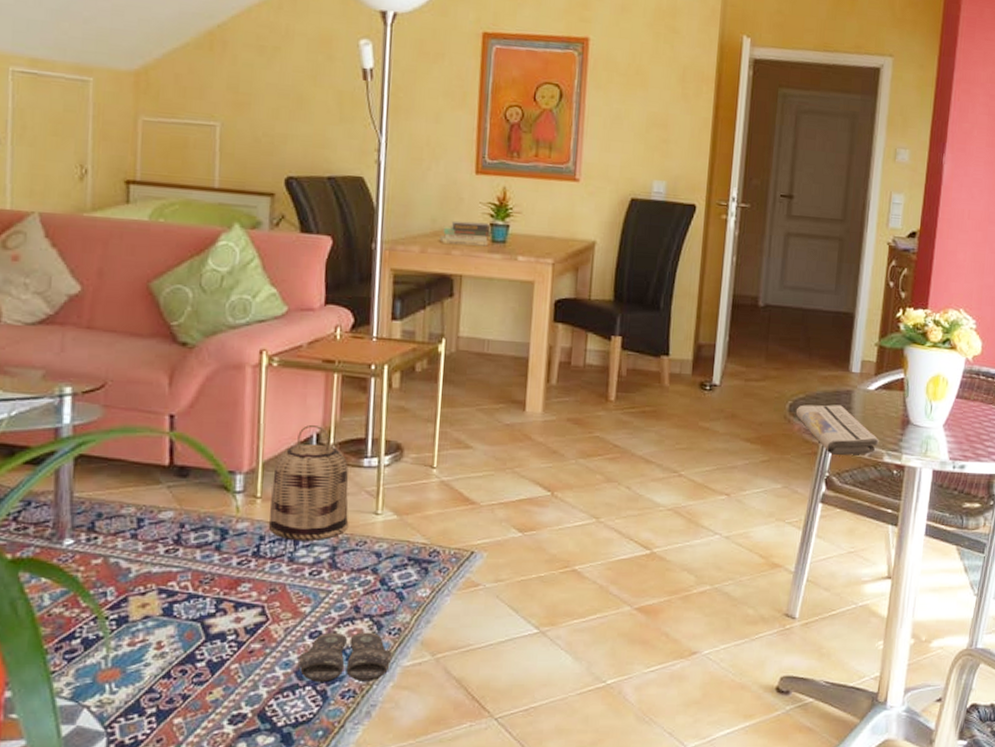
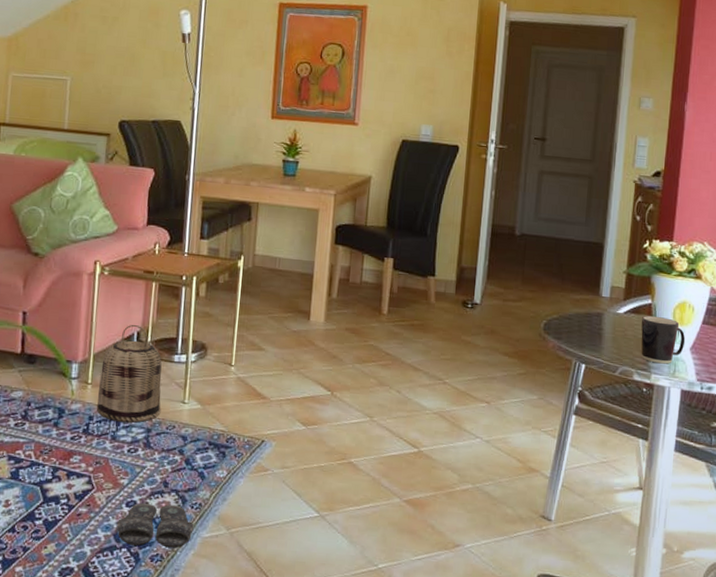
books: present [439,220,491,247] -> none [240,157,283,179]
newspaper: present [795,404,879,456] -> none [550,324,629,373]
mug: none [892,391,939,443] -> present [640,315,686,364]

